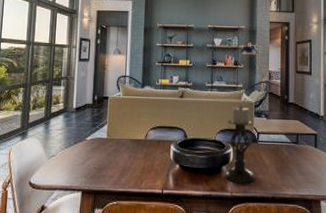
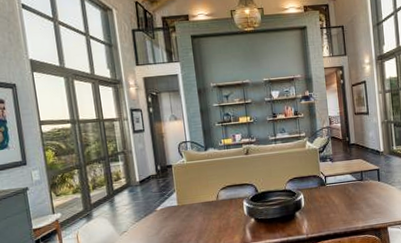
candle holder: present [224,105,255,183] -> none [295,153,328,226]

